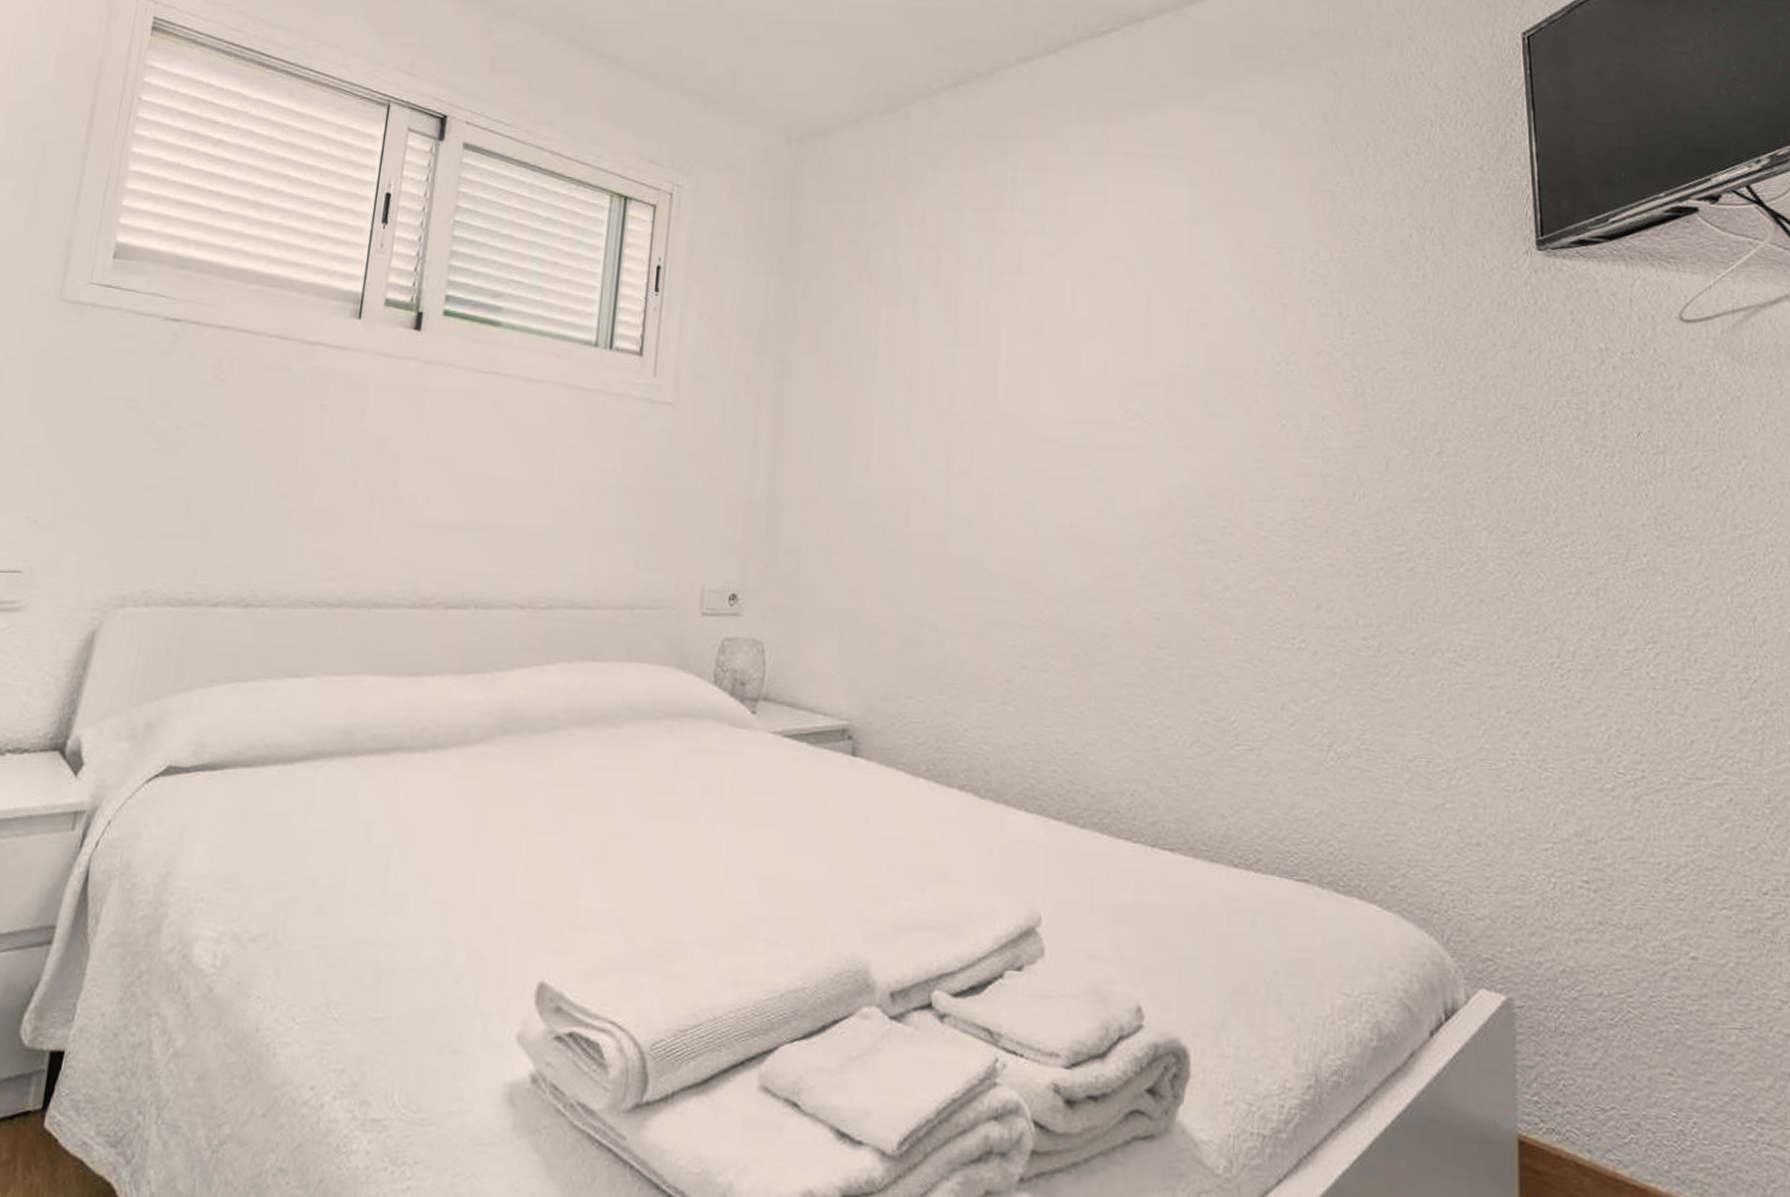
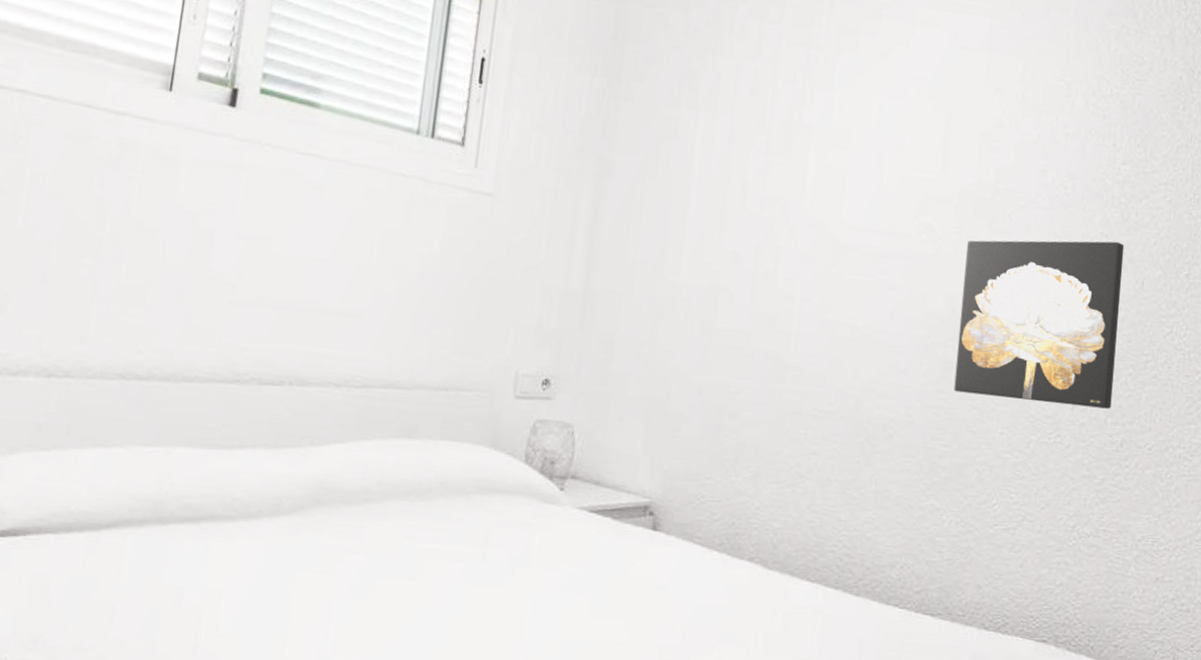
wall art: none [1177,419,1363,609] -> present [954,240,1125,409]

